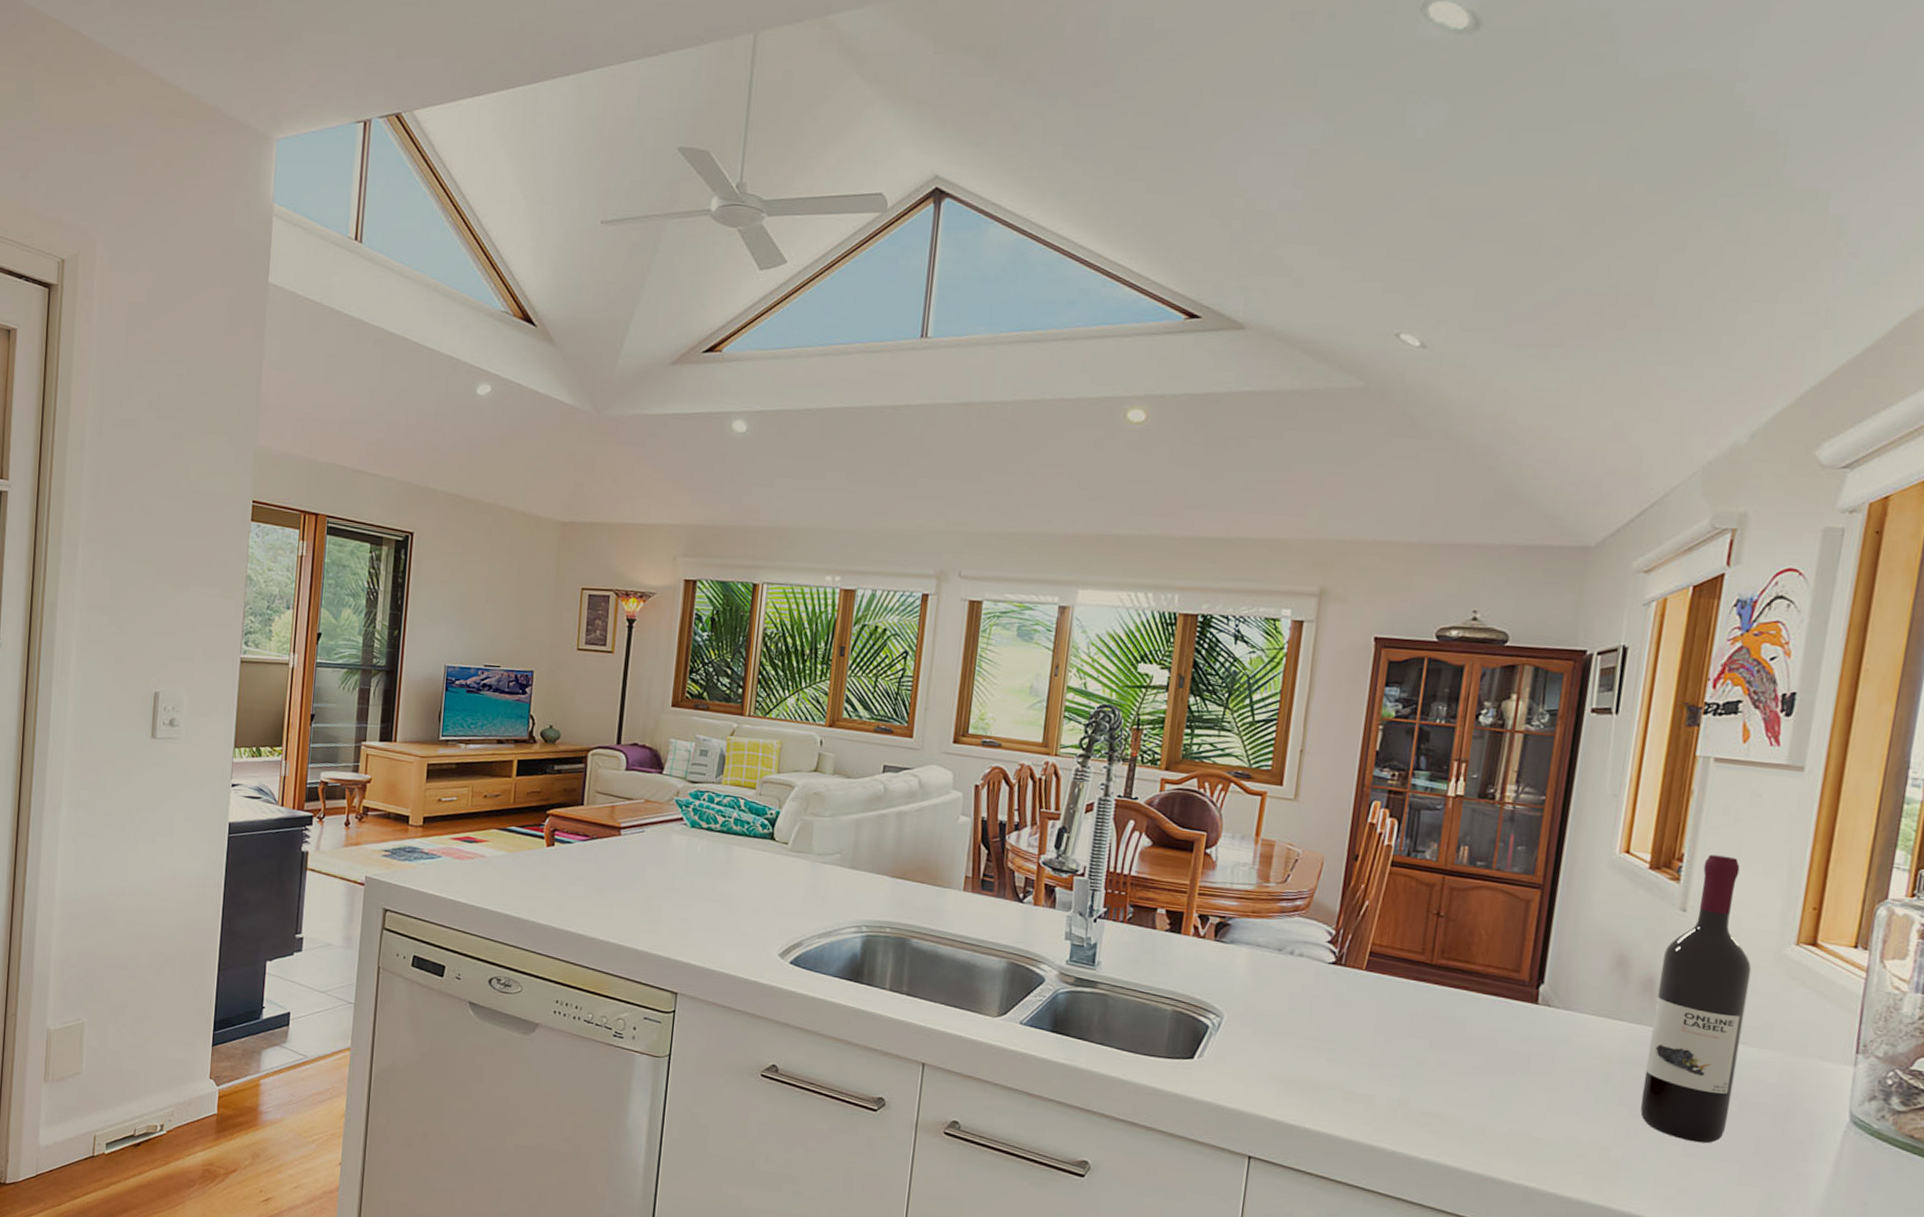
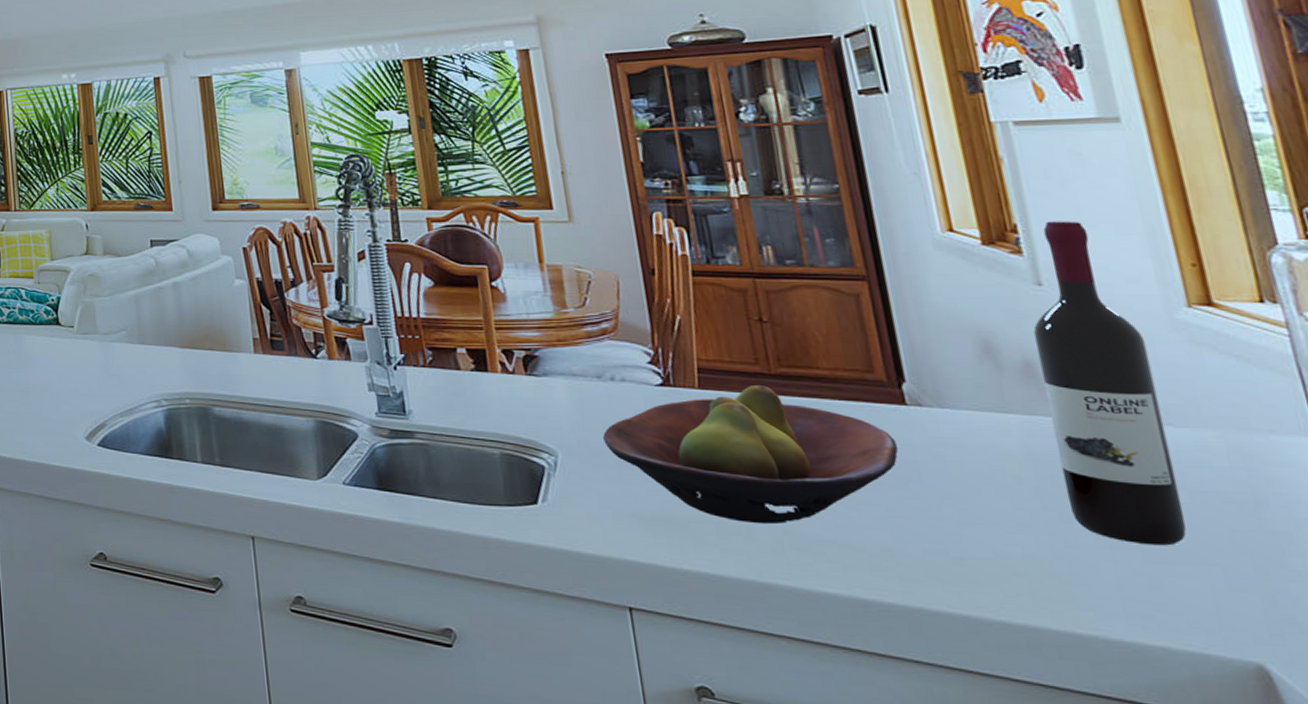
fruit bowl: none [1268,972,1519,1096] -> present [603,385,899,525]

